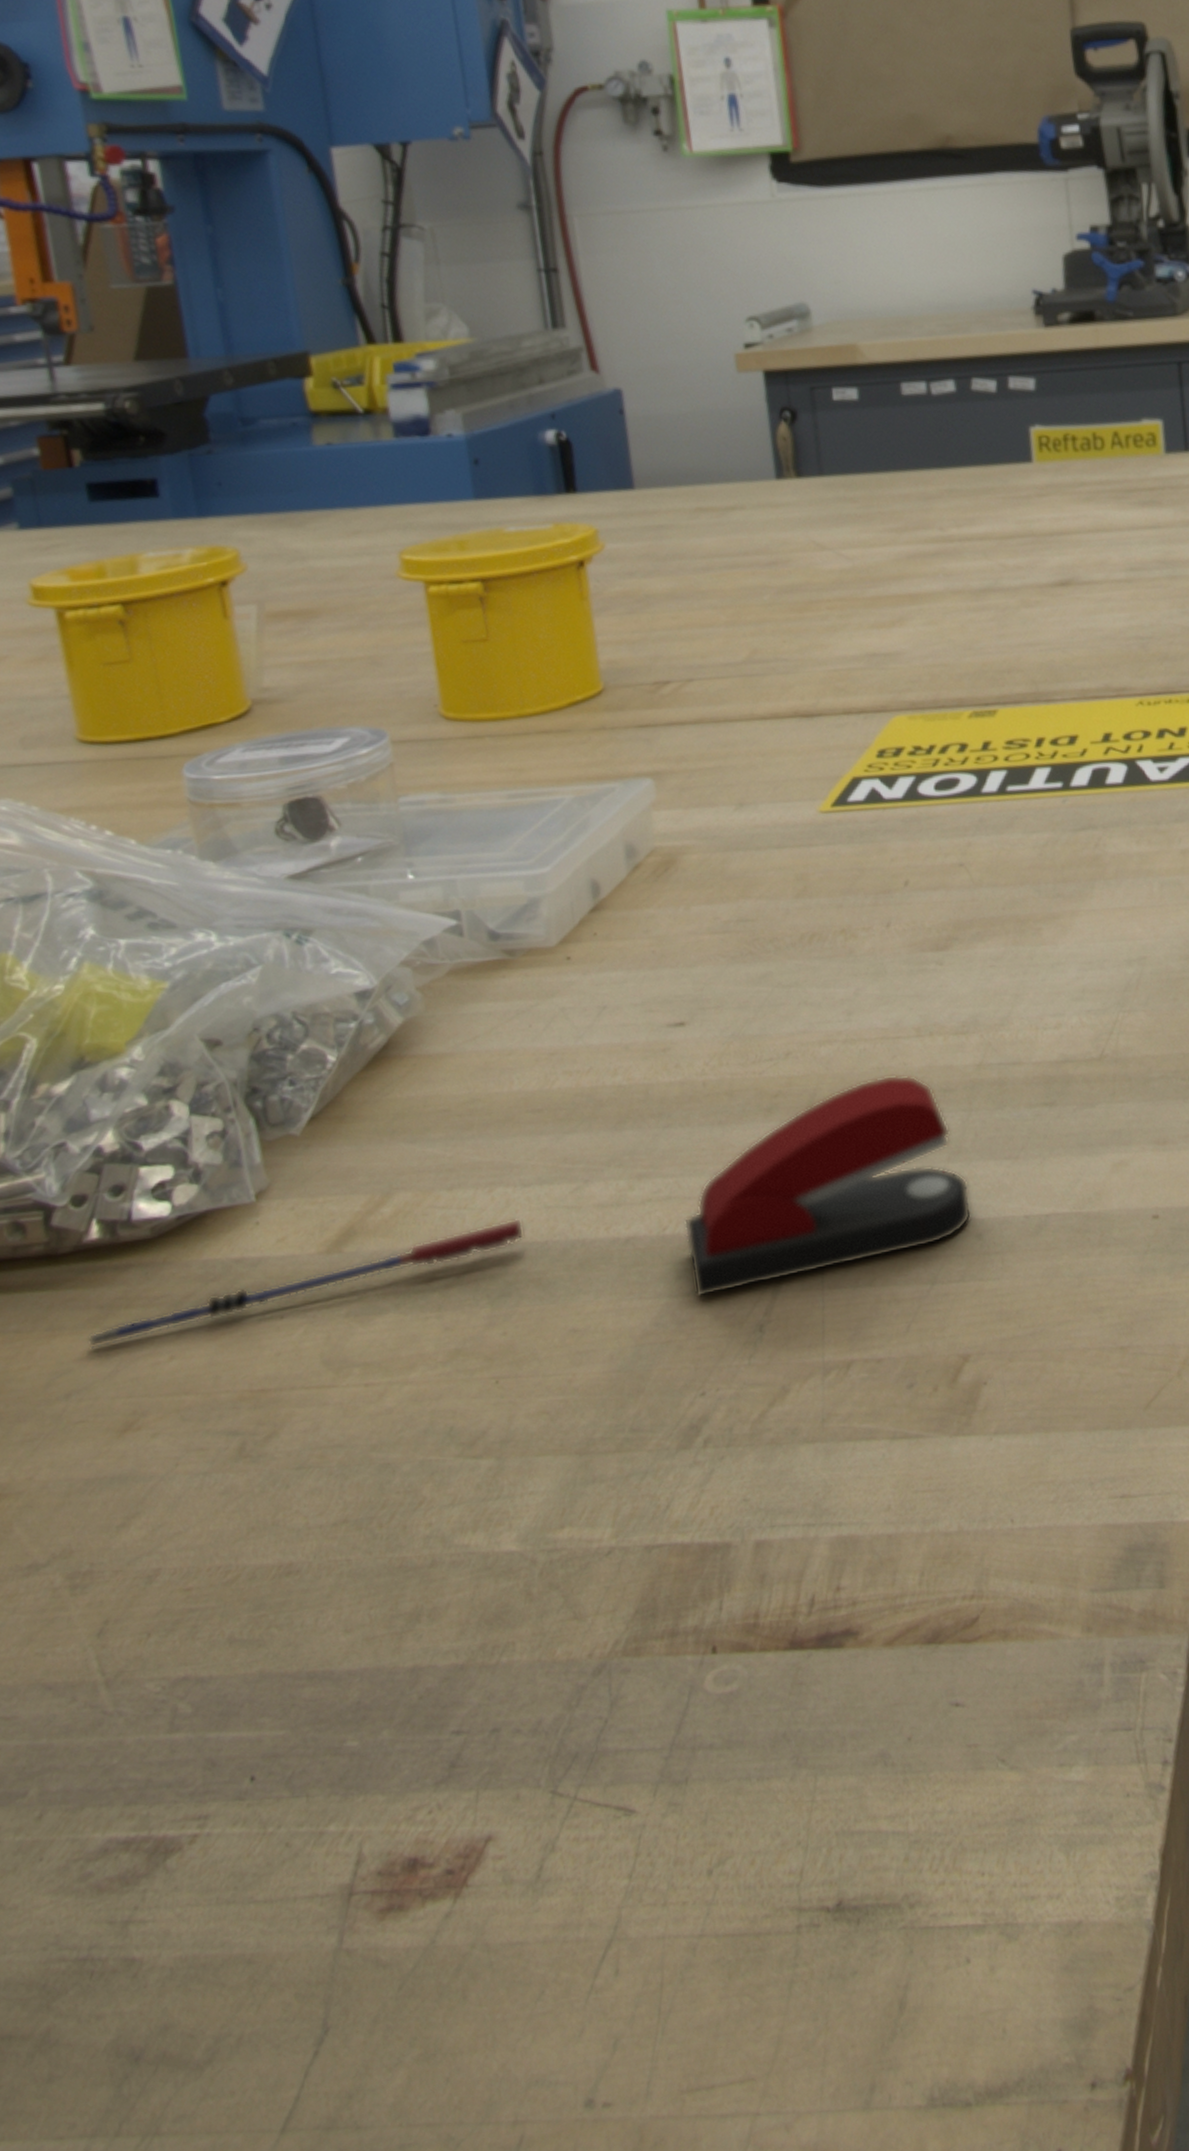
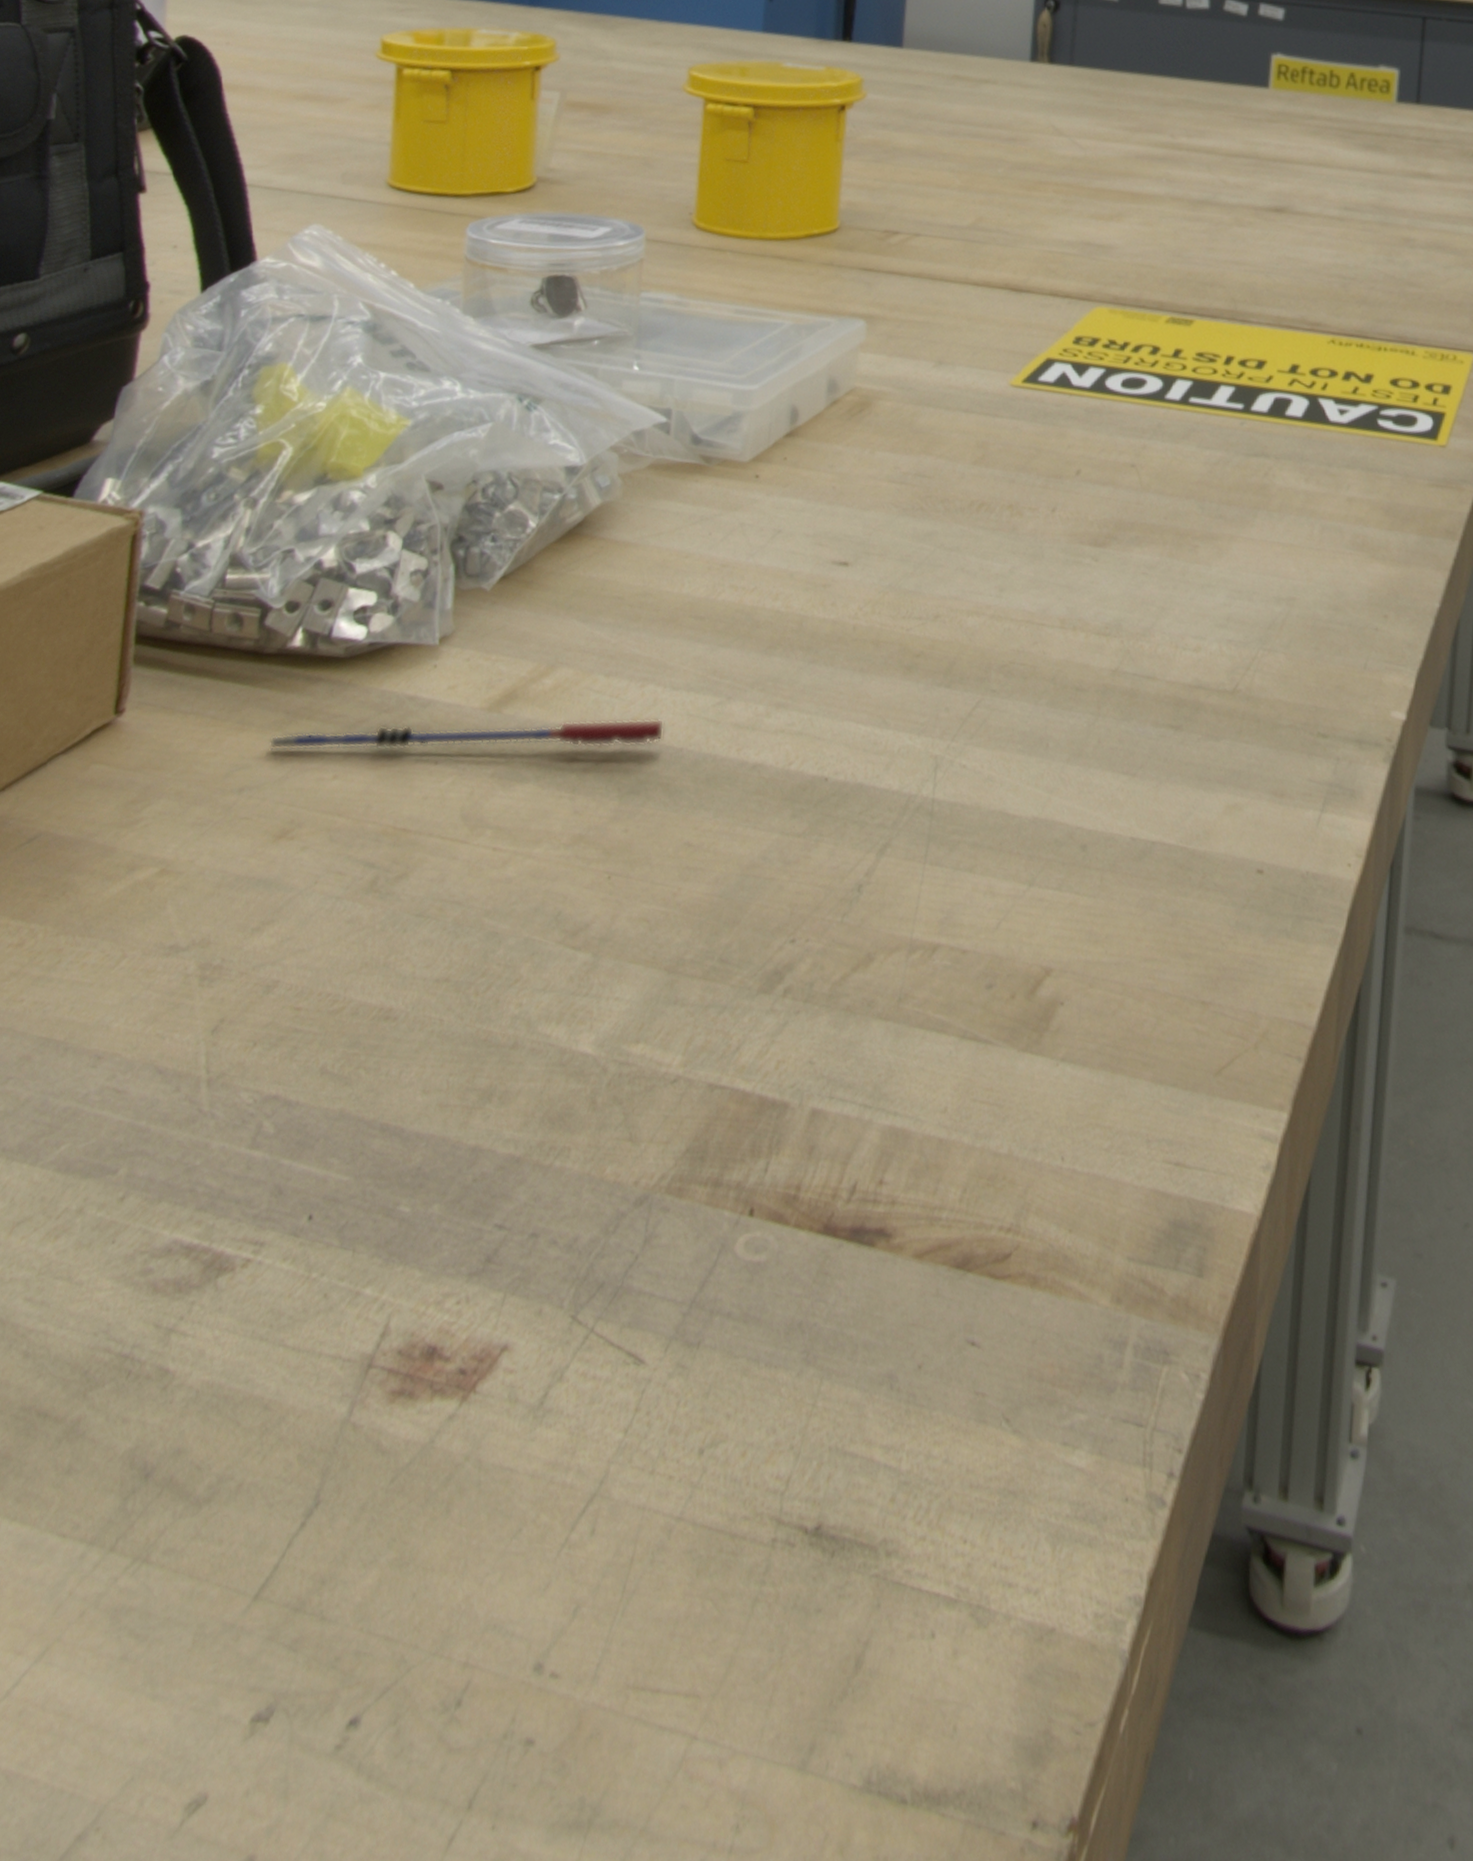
stapler: present [684,1074,972,1298] -> none [805,660,1083,846]

